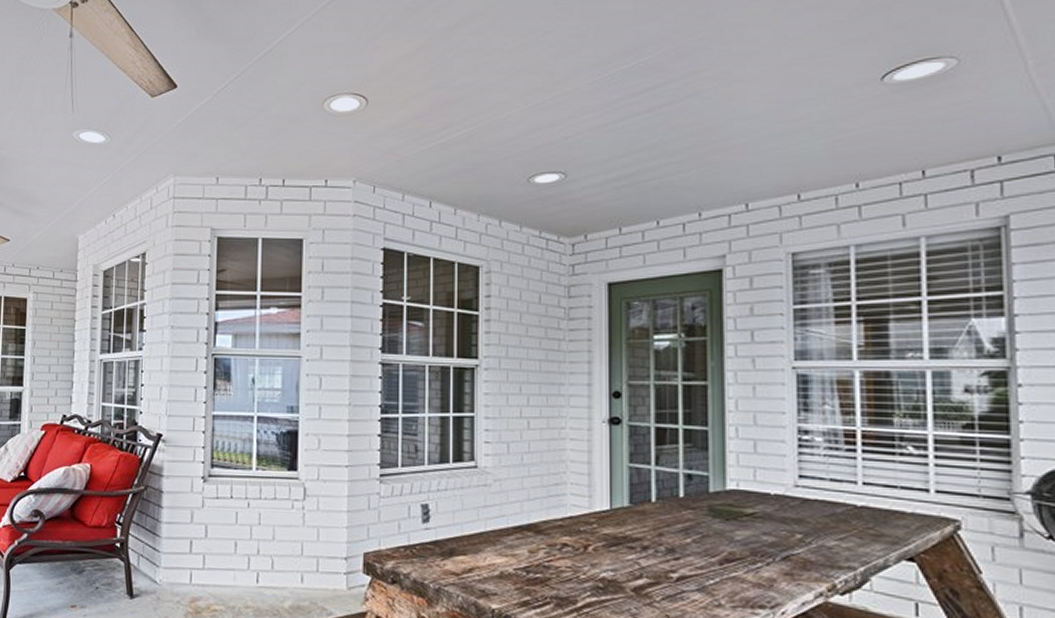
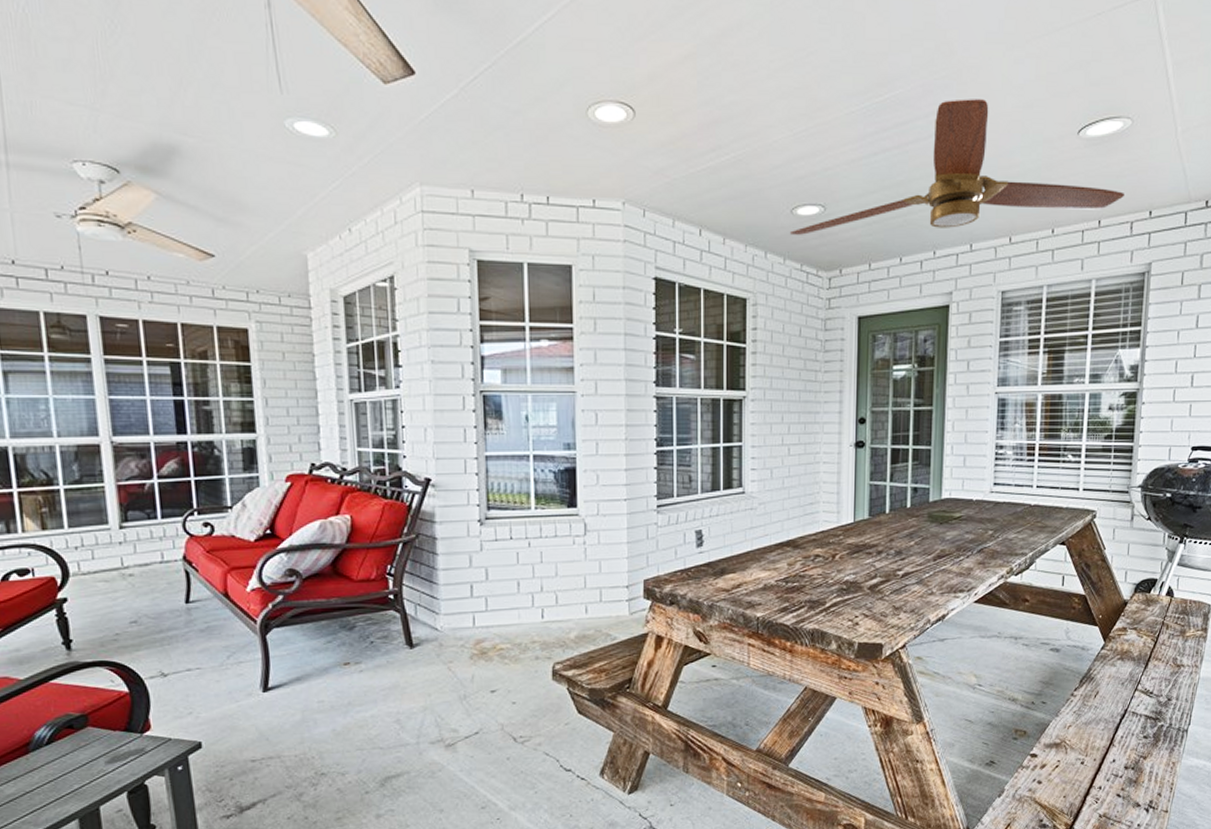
electric fan: none [526,56,957,203] -> present [789,99,1124,235]

